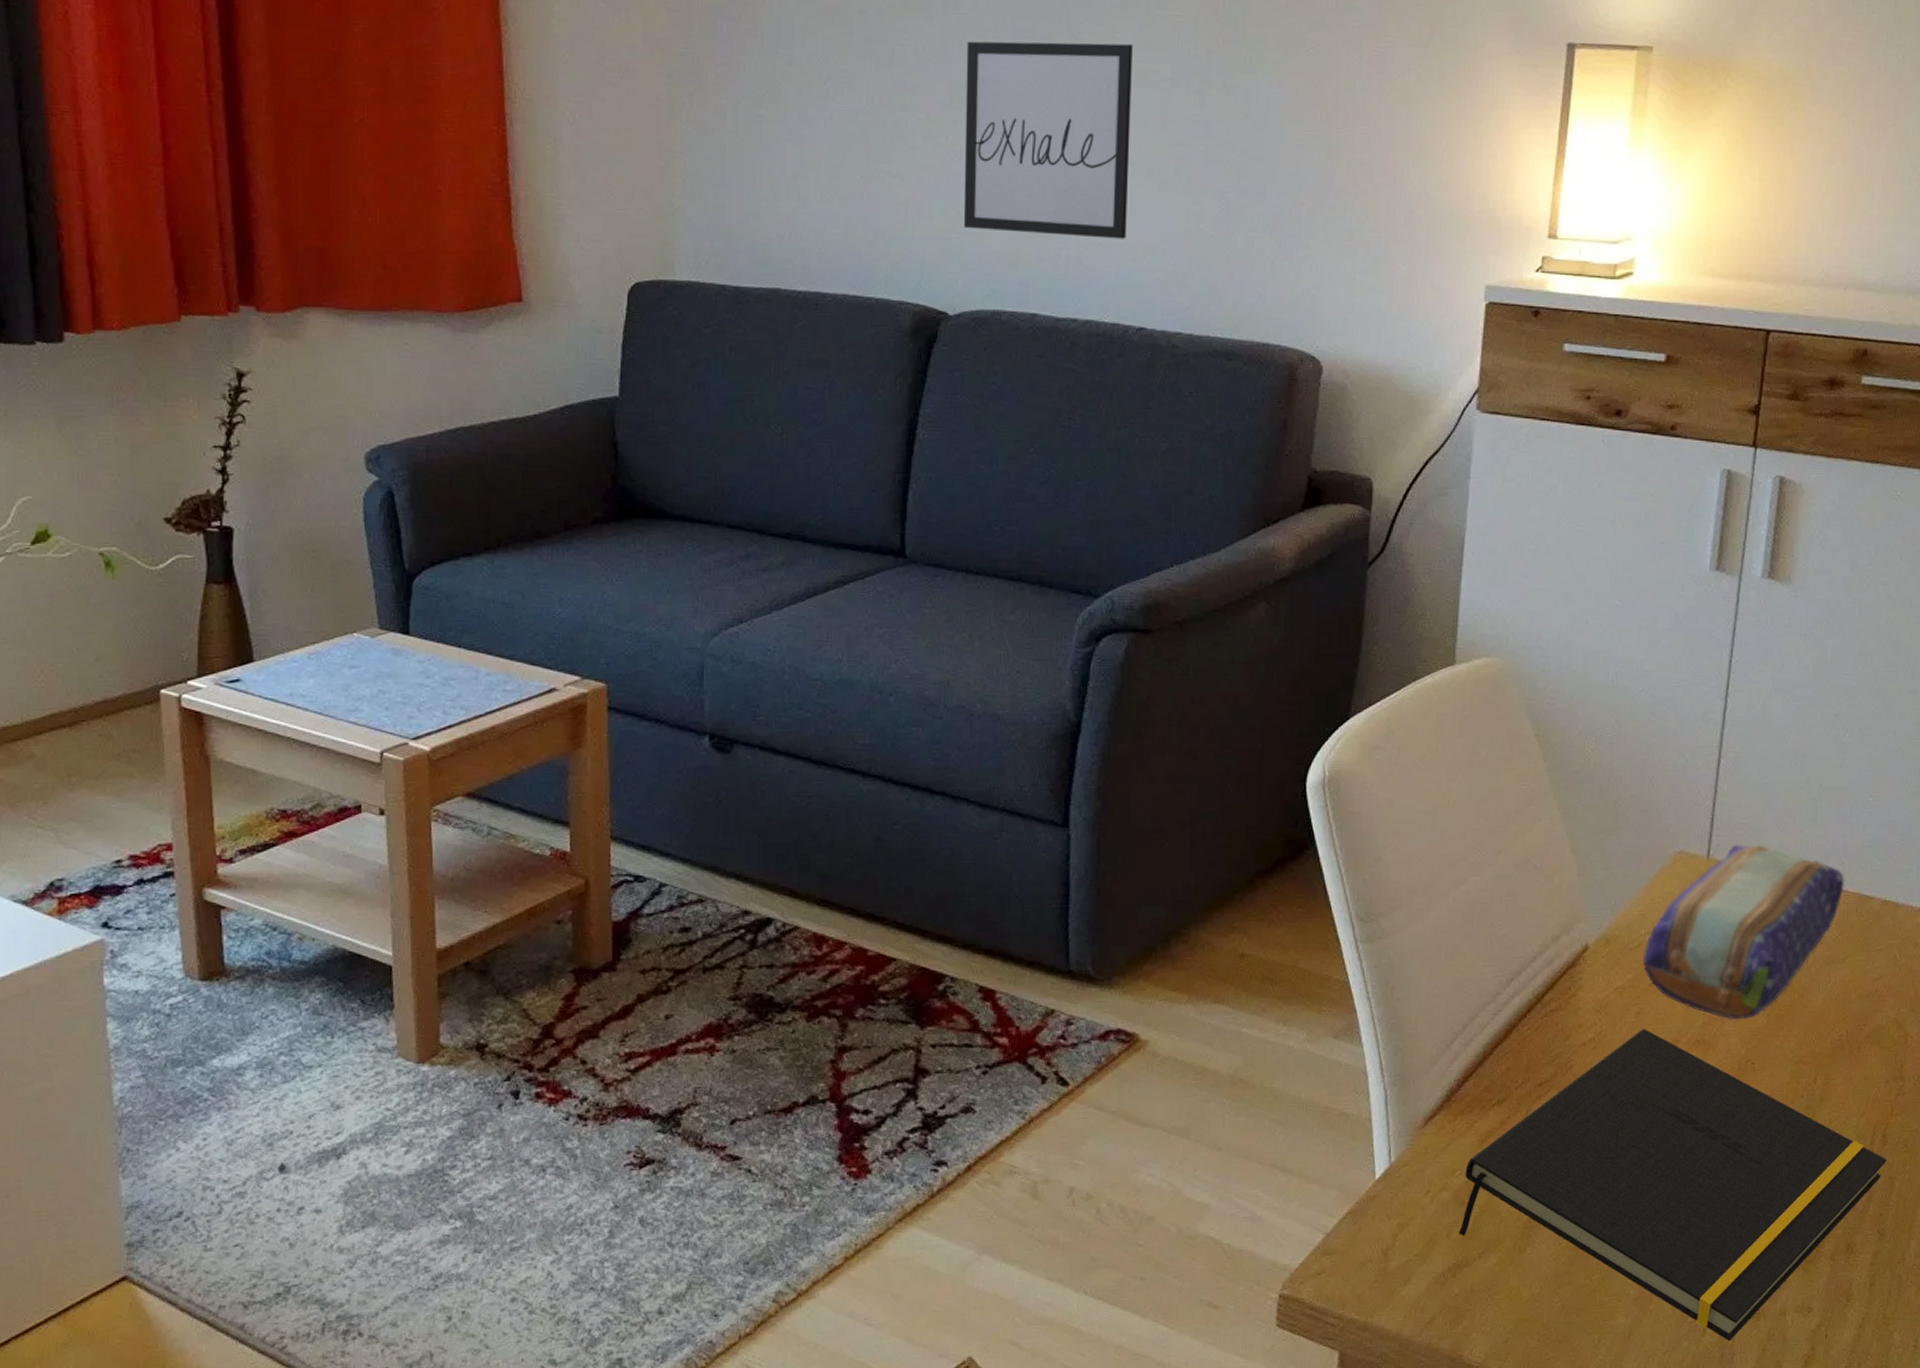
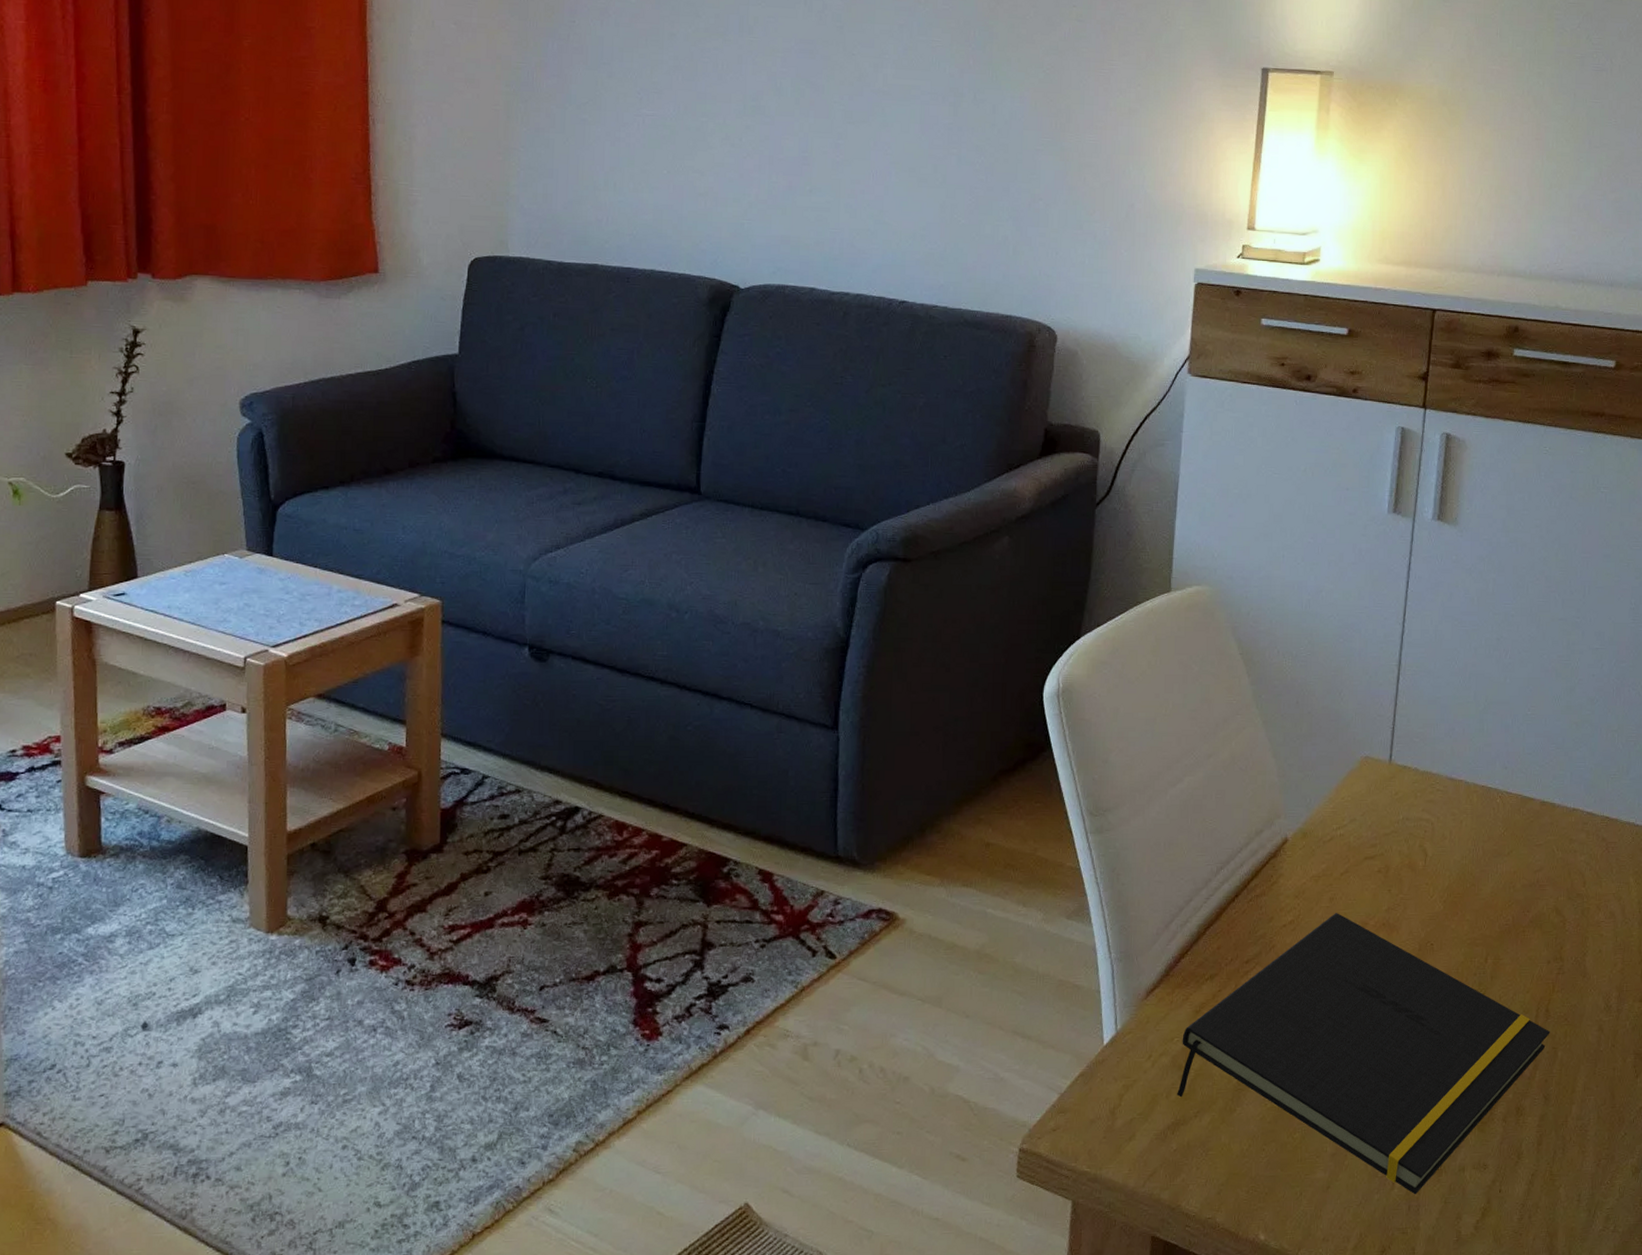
wall art: present [963,41,1132,239] -> none [753,60,898,226]
pencil case: present [1642,844,1845,1020] -> none [1335,750,1509,906]

